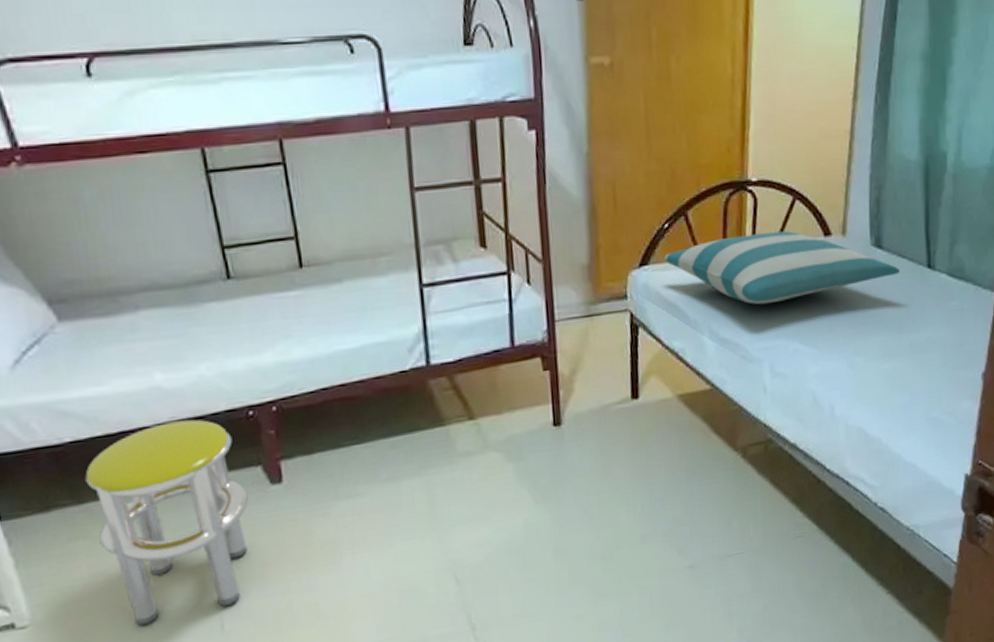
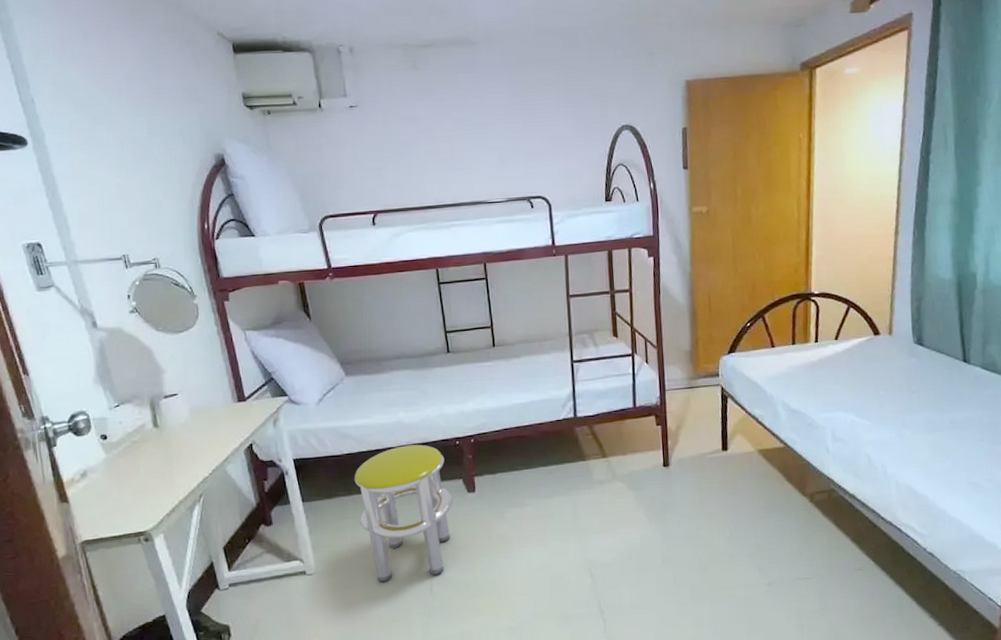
pillow: present [665,231,900,305] -> none [747,331,940,385]

